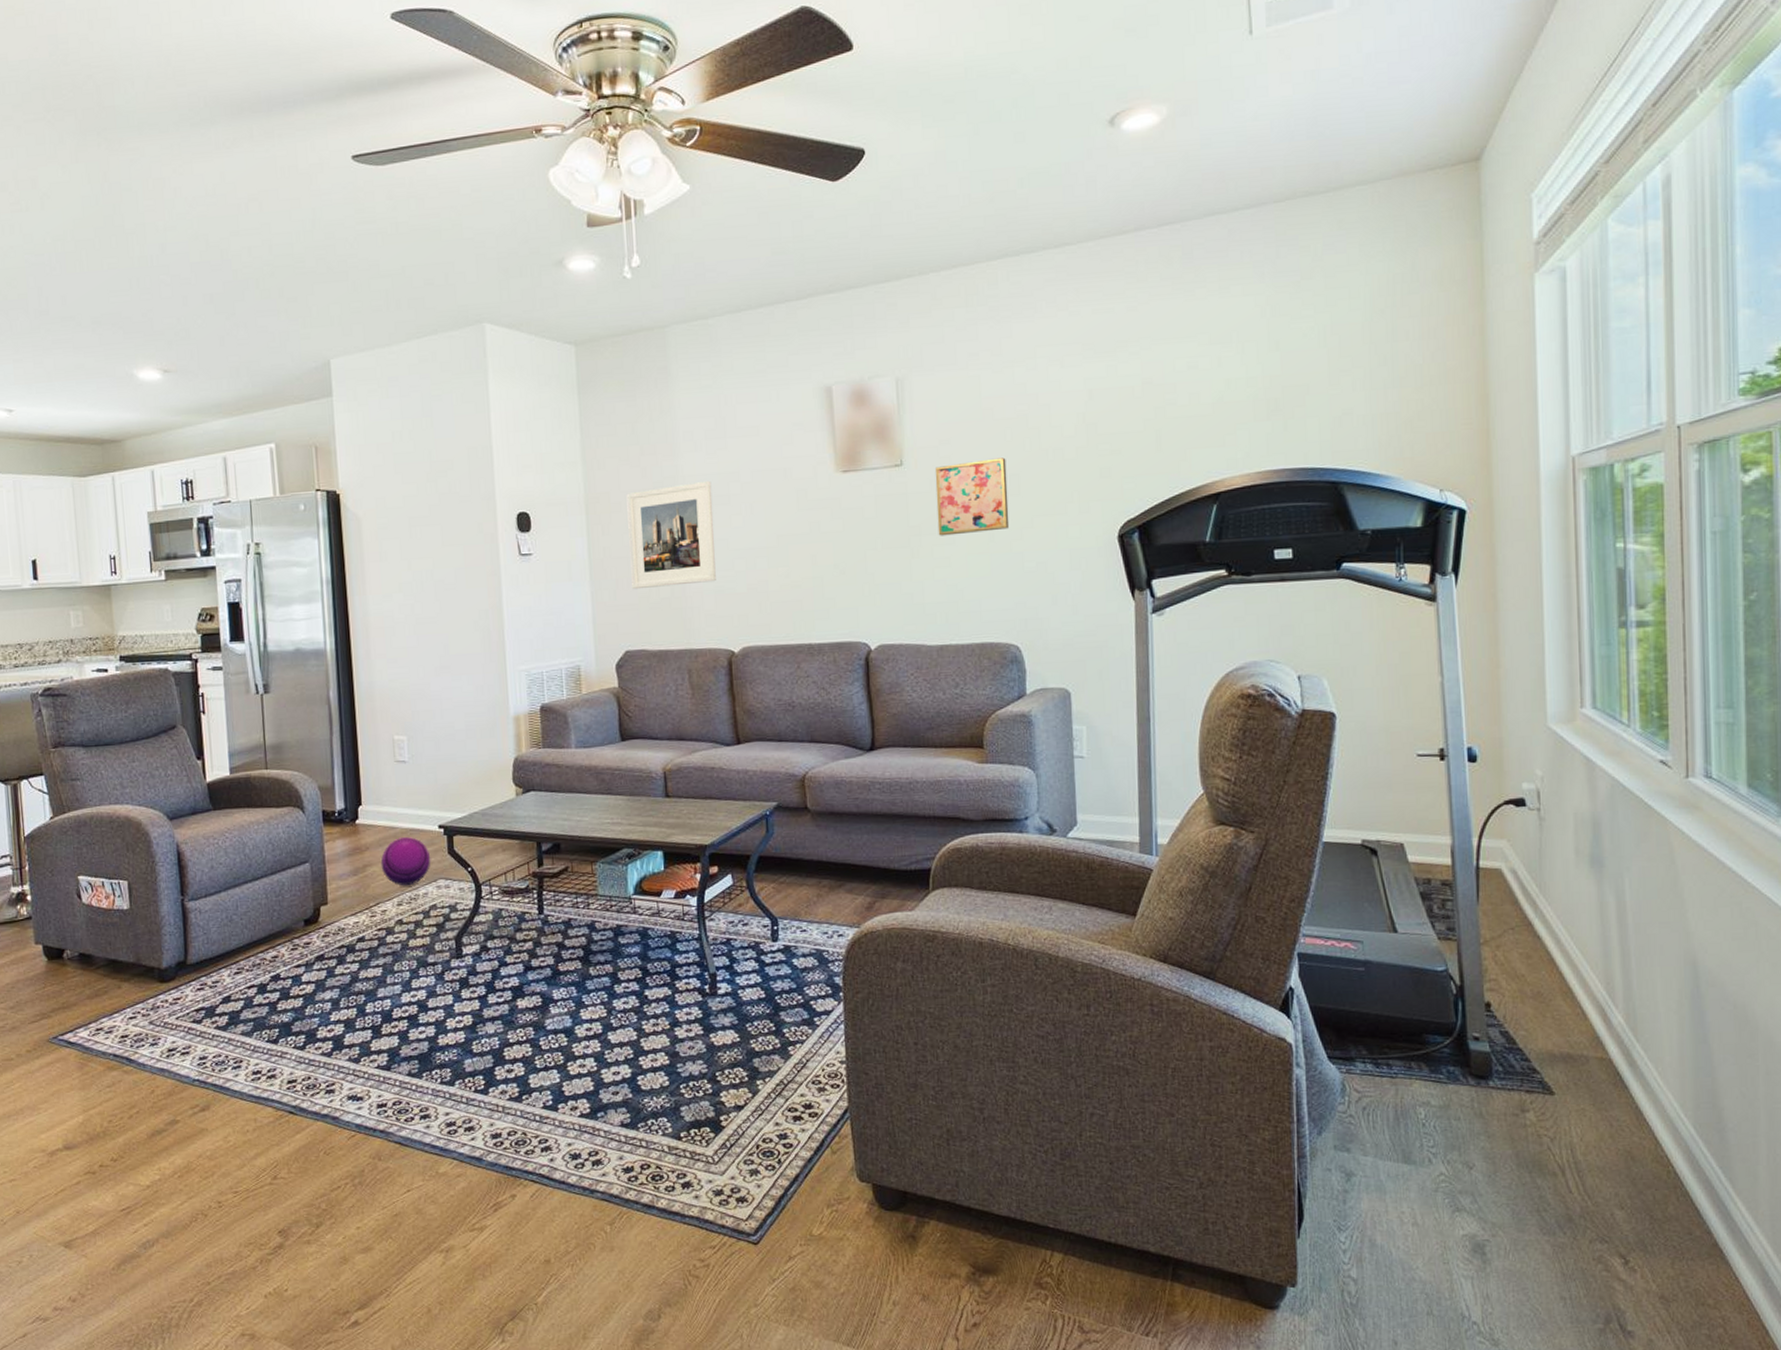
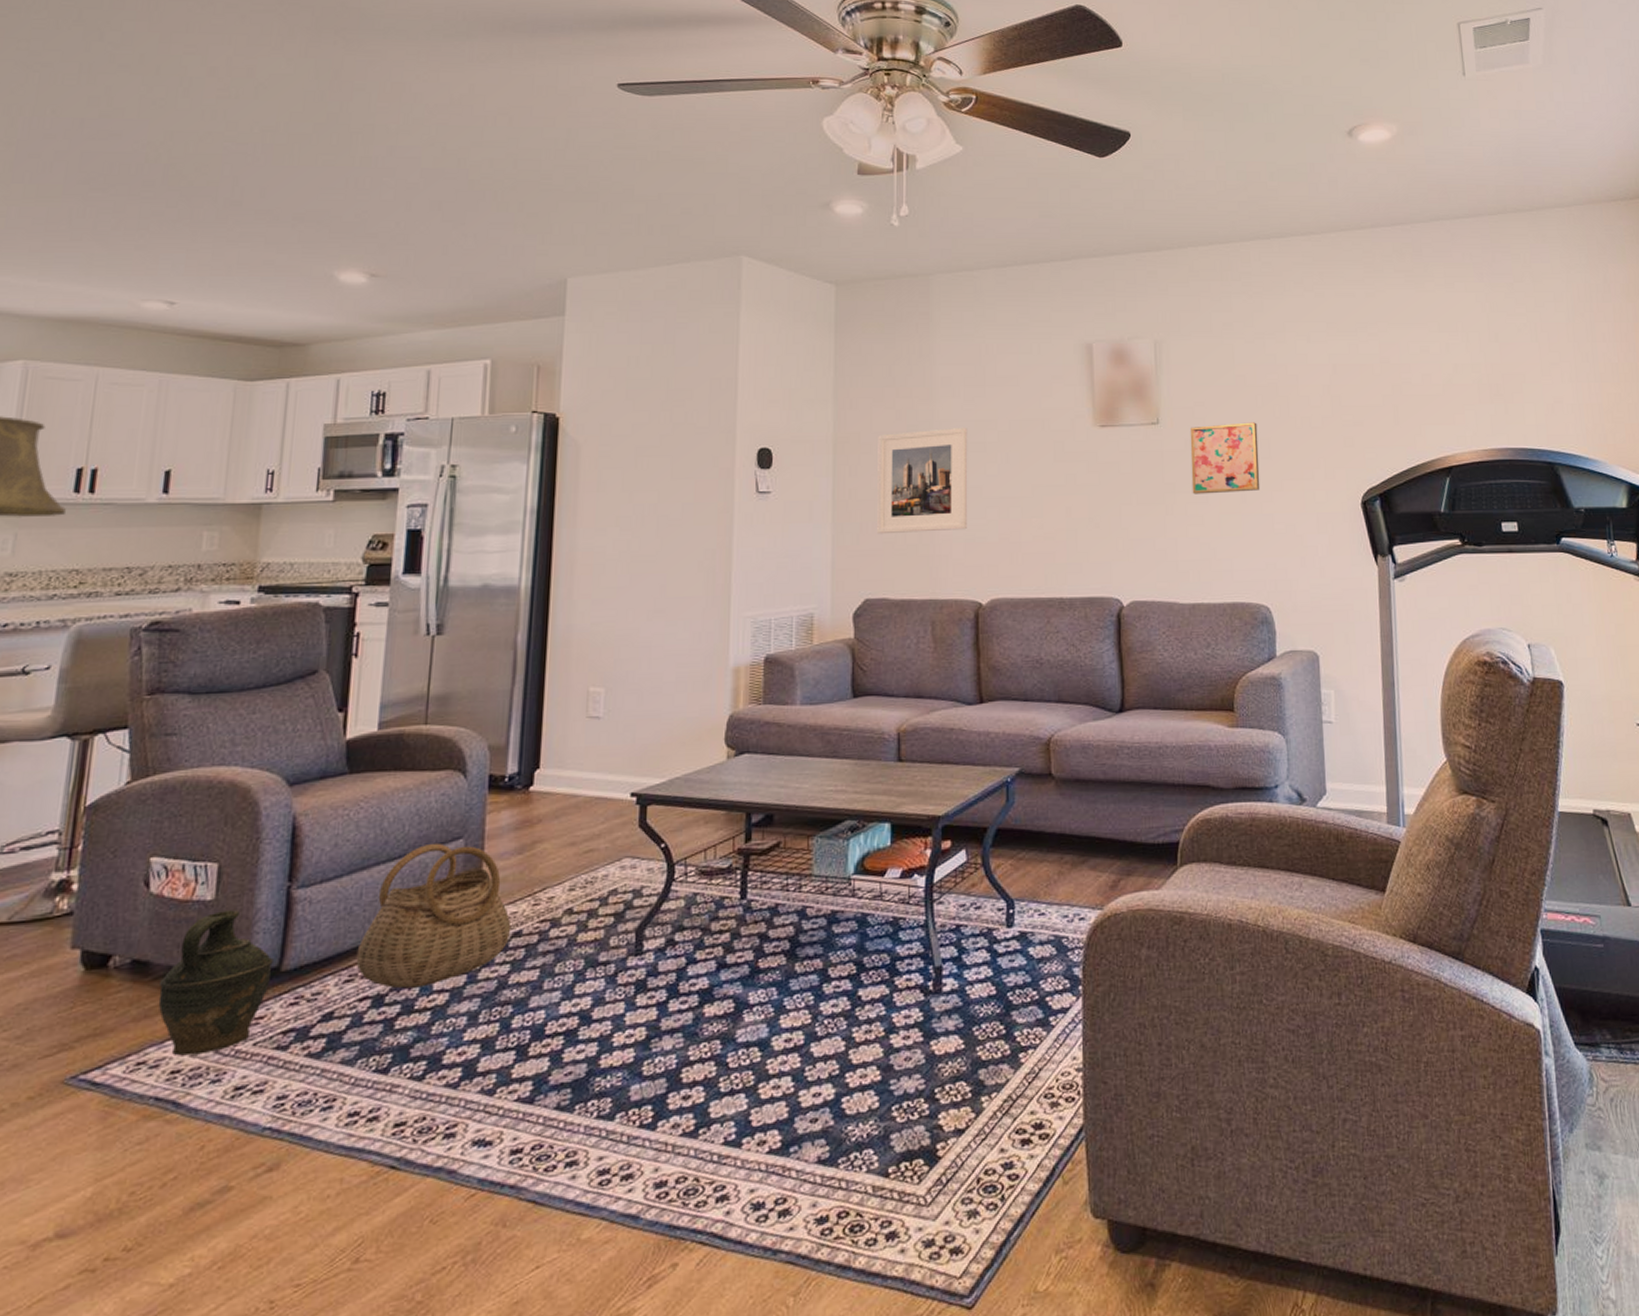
ceramic jug: none [102,917,180,1025] -> present [158,910,273,1056]
basket: none [240,866,356,980] -> present [356,843,512,989]
ball: present [380,837,431,886] -> none [554,807,617,867]

